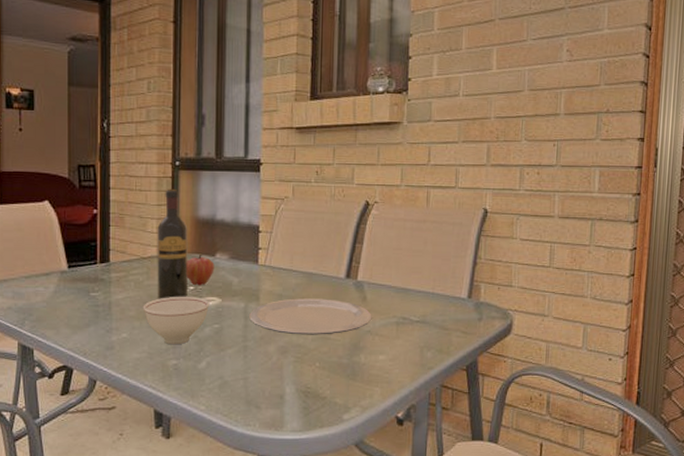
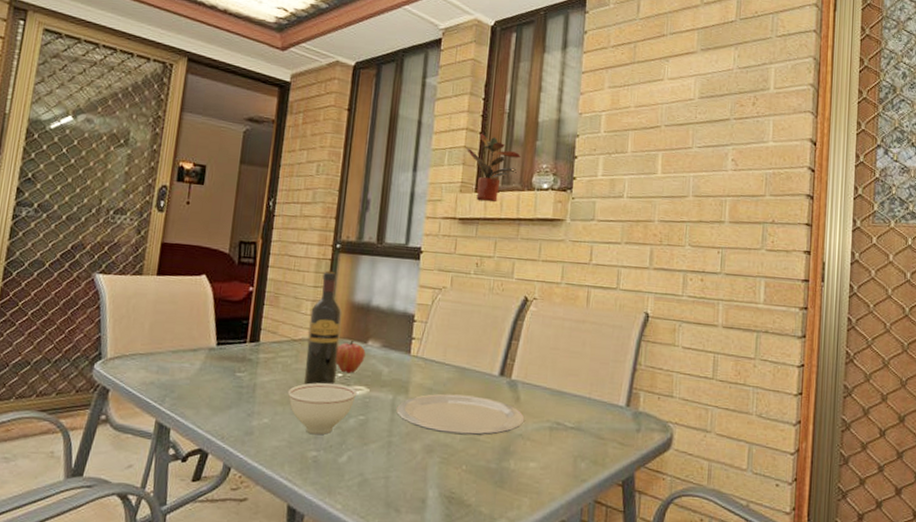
potted plant: none [299,39,354,109] -> present [467,133,521,203]

